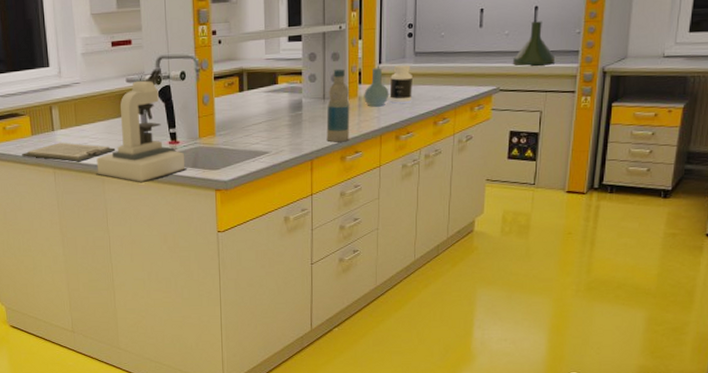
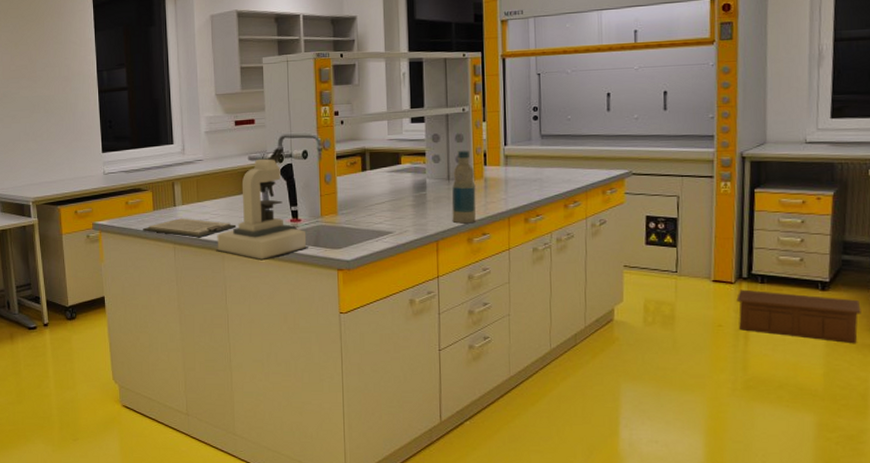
flask: present [364,67,389,107] -> none [490,149,516,189]
medicine bottle: present [389,65,412,104] -> none [516,147,540,186]
flask: present [513,21,555,66] -> none [645,105,689,150]
storage bin: none [587,199,697,246] -> present [736,289,861,343]

